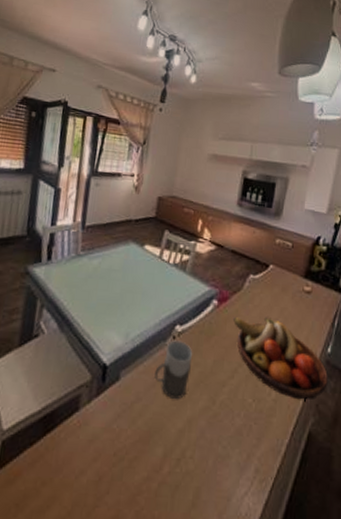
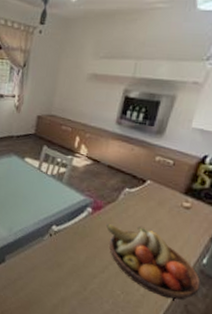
mug: present [155,340,193,399] -> none [34,237,68,282]

